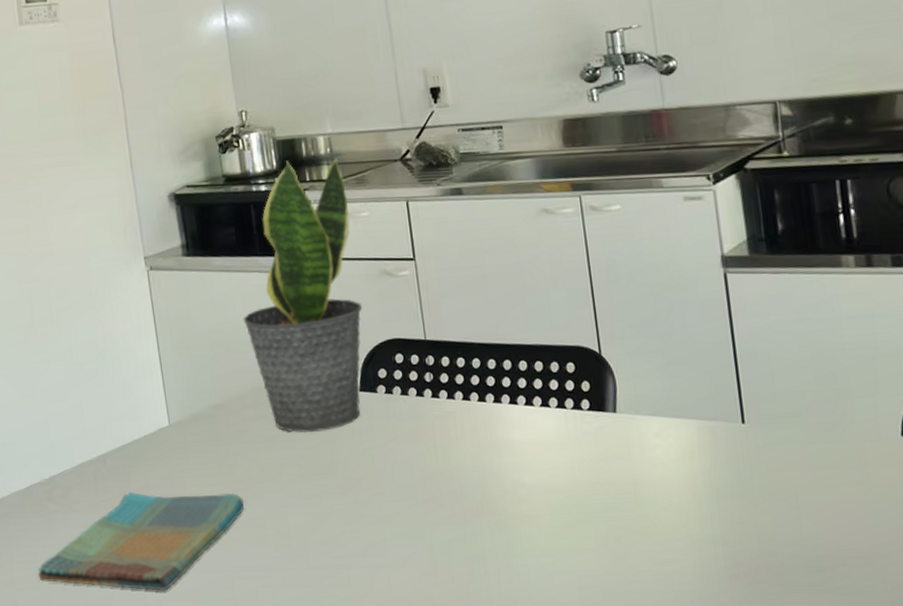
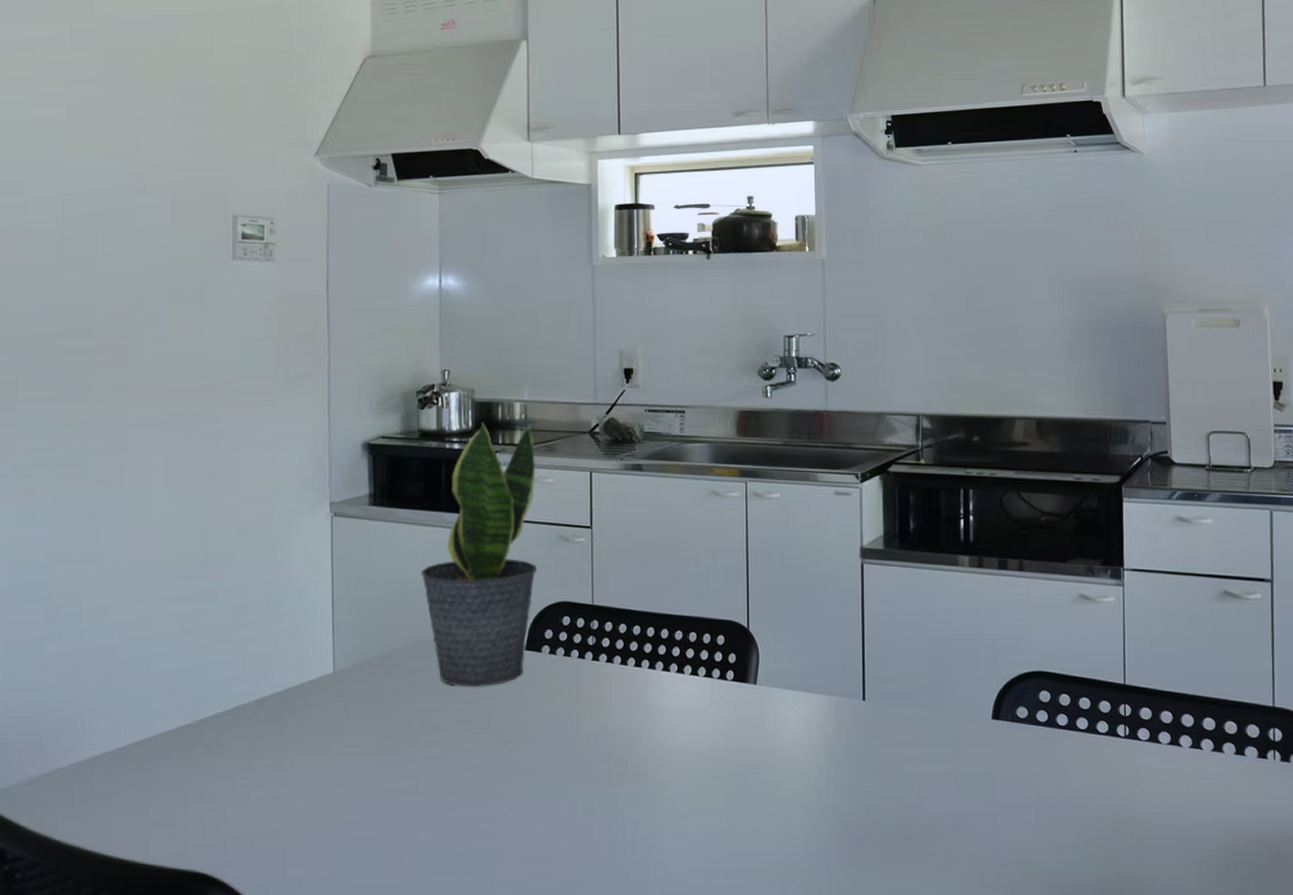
dish towel: present [38,491,244,591] -> none [176,738,399,840]

